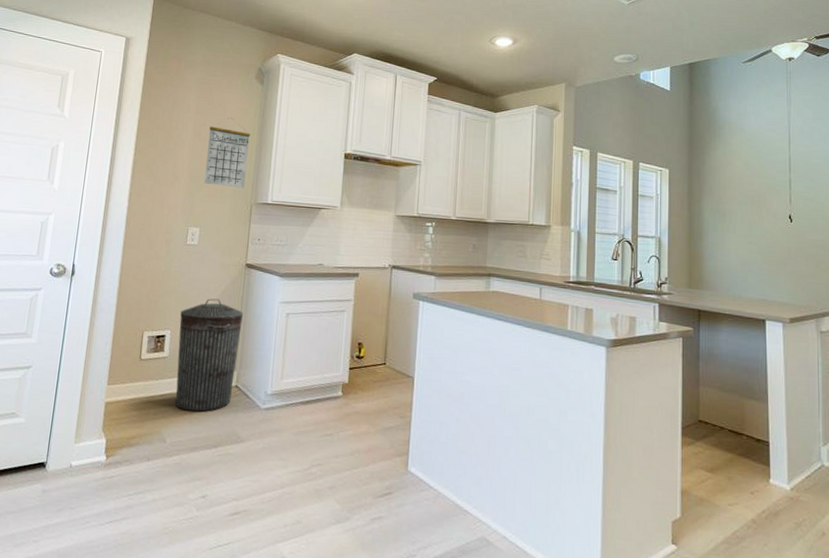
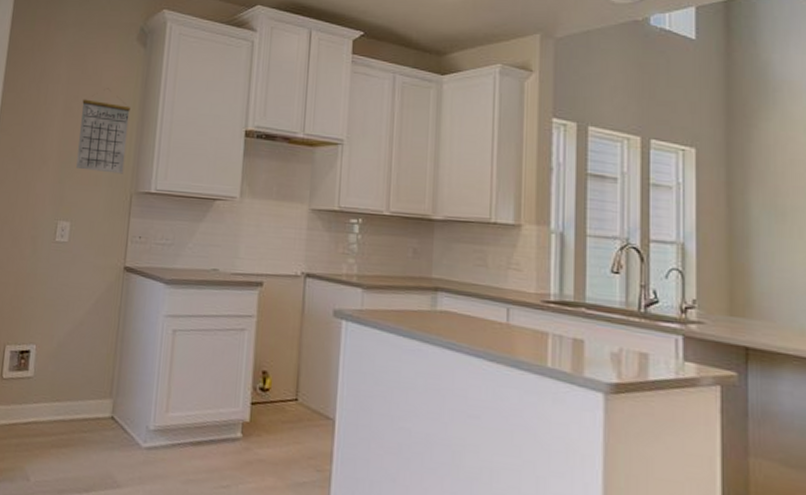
trash can: present [175,298,243,412] -> none [41,308,121,447]

